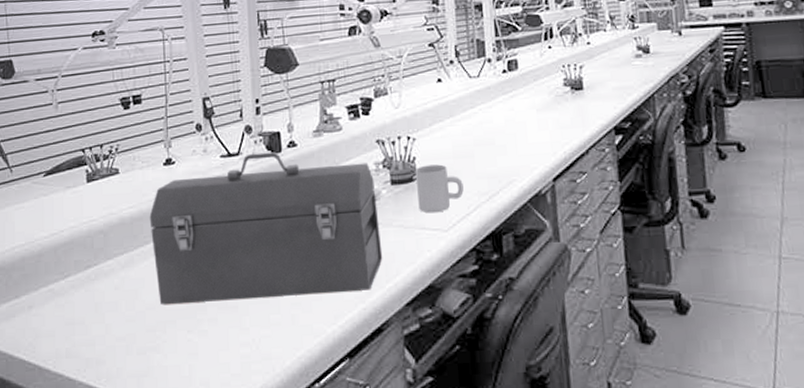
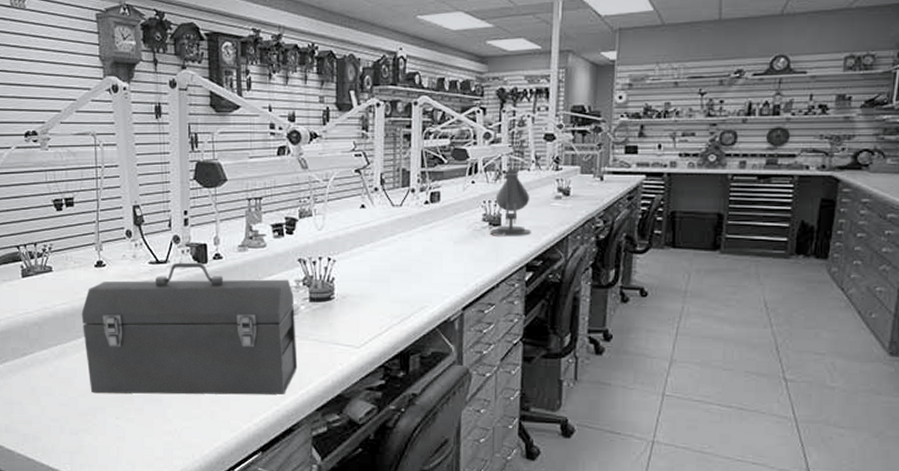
mug: present [415,164,464,214] -> none [333,286,377,331]
desk lamp: none [573,30,615,101] -> present [491,168,531,237]

